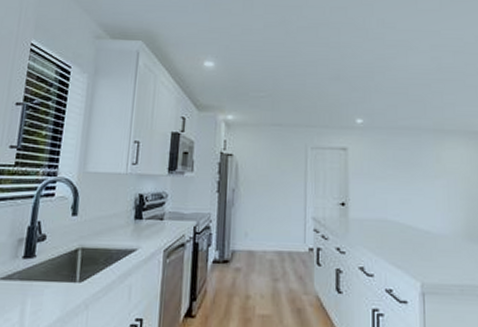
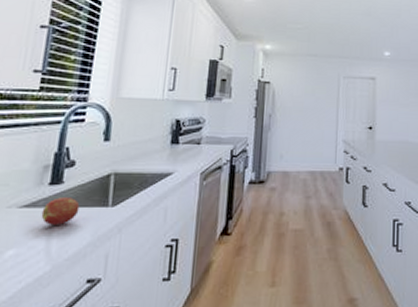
apple: none [16,271,50,299] -> present [41,197,80,225]

